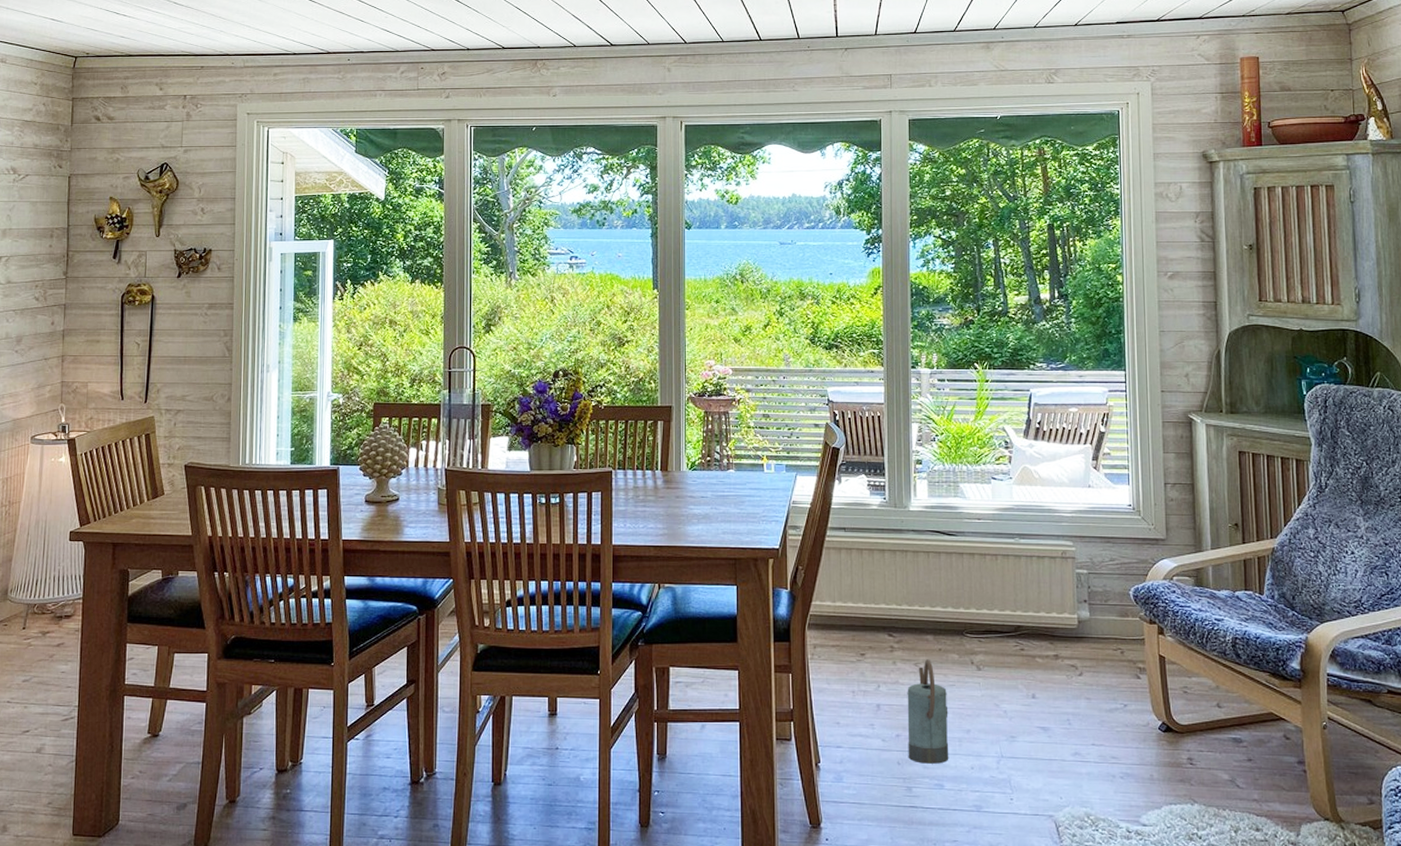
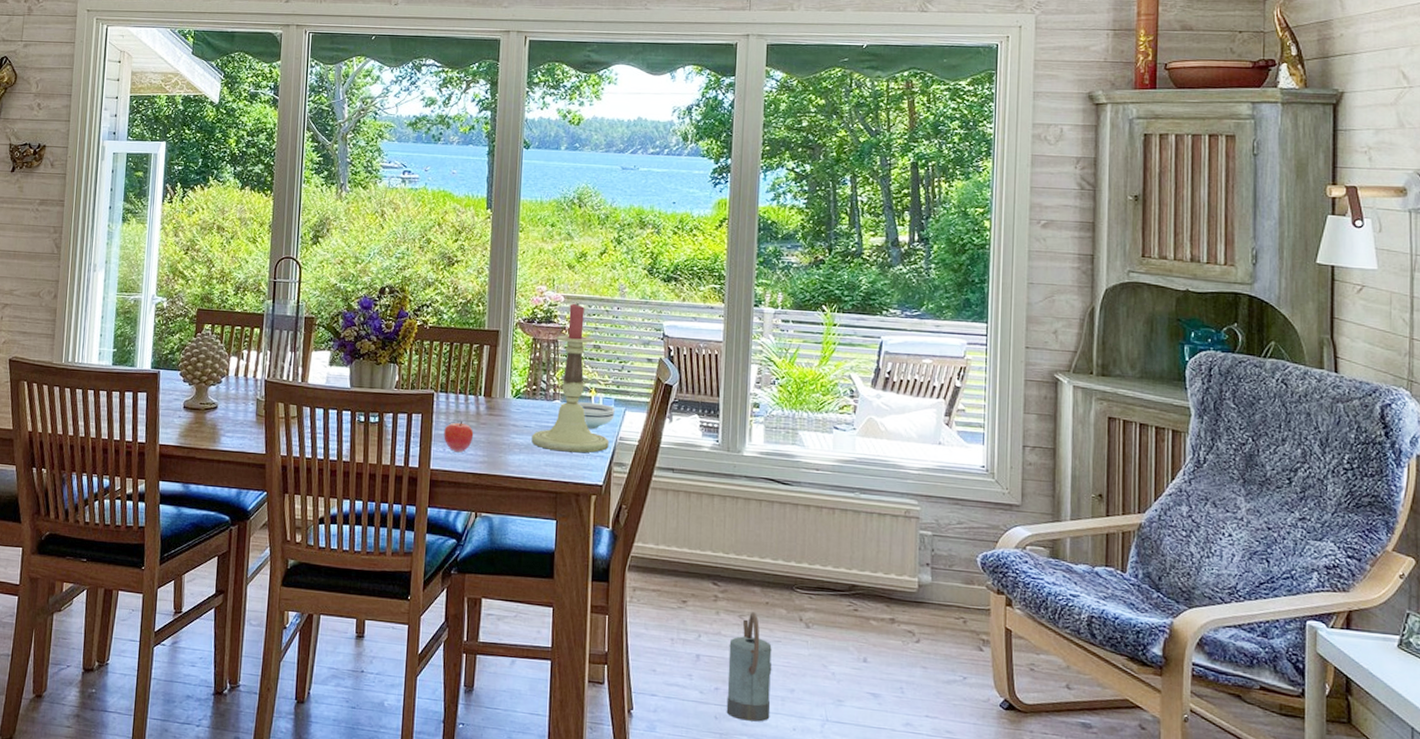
fruit: none [624,495,653,527] -> present [444,420,474,453]
candlestick: none [709,375,783,519] -> present [531,303,609,453]
bowl: none [734,470,787,496] -> present [560,402,615,430]

